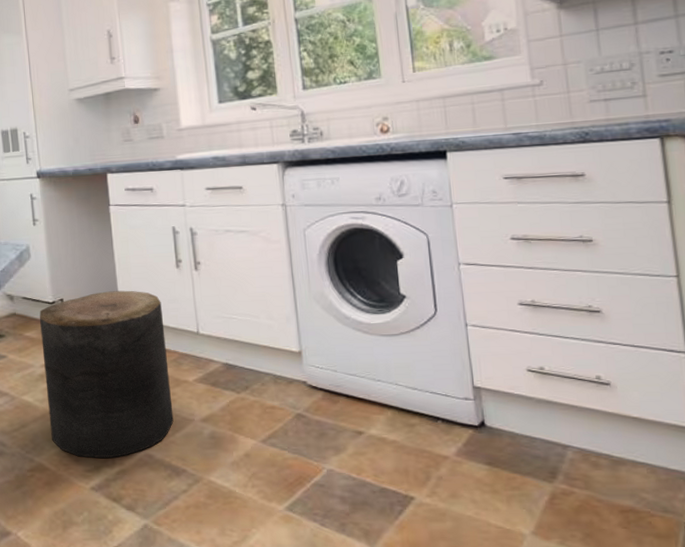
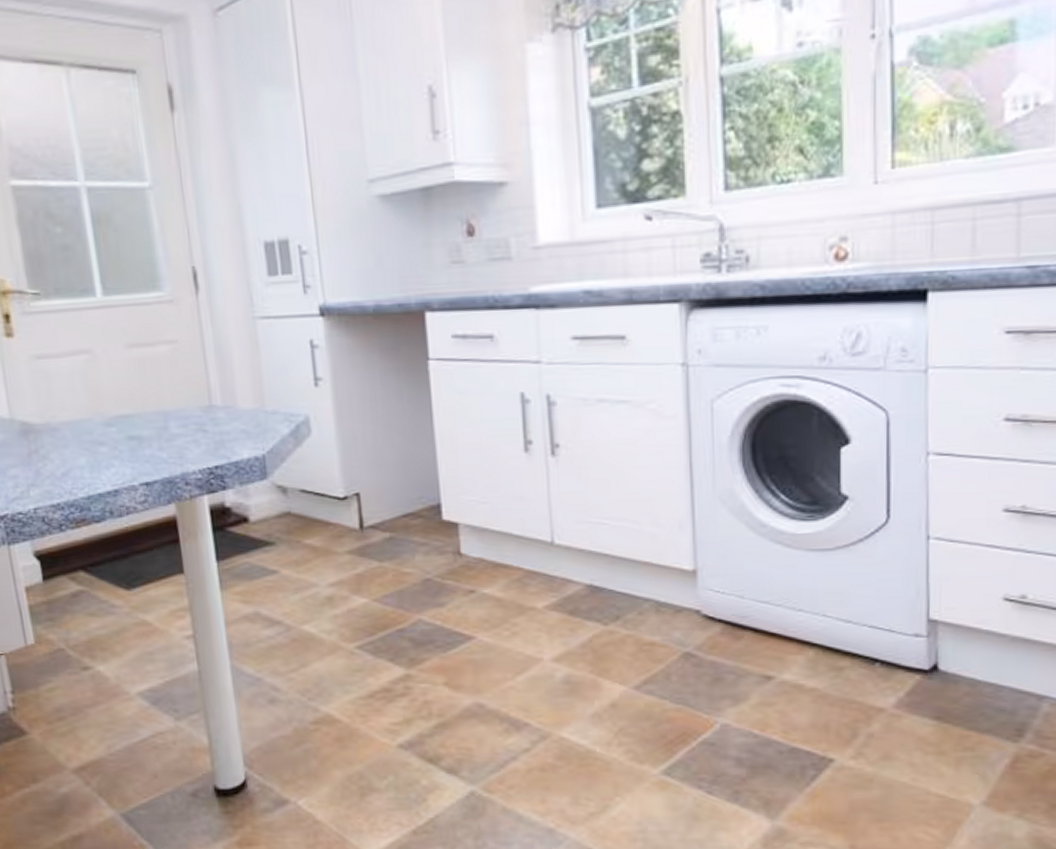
stool: present [39,290,174,459] -> none [325,482,515,708]

